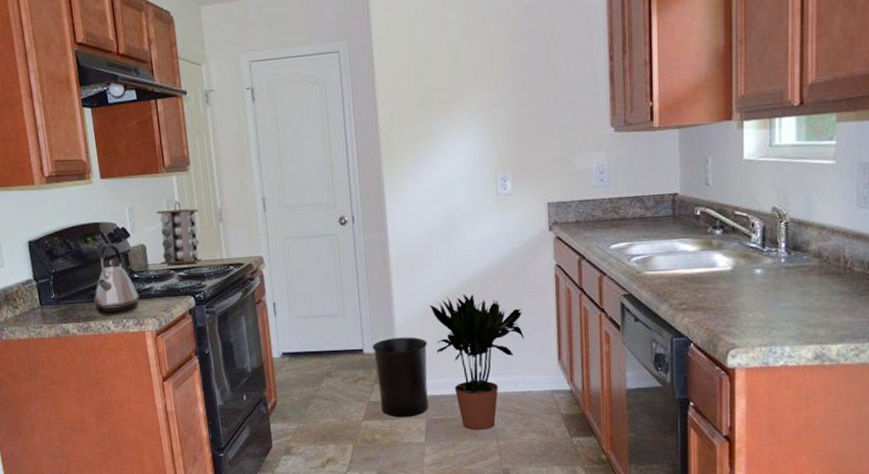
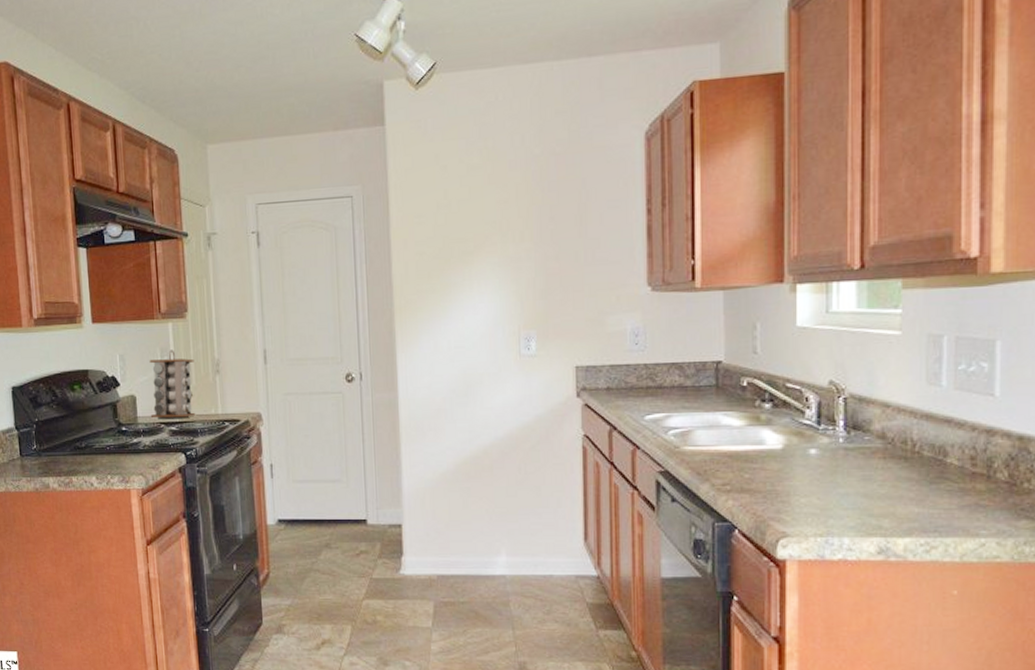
kettle: present [93,243,140,316] -> none [76,393,126,471]
waste bin: present [372,337,429,418] -> none [377,508,439,598]
potted plant: present [429,294,524,430] -> none [441,464,547,616]

